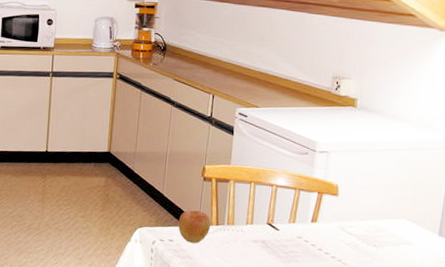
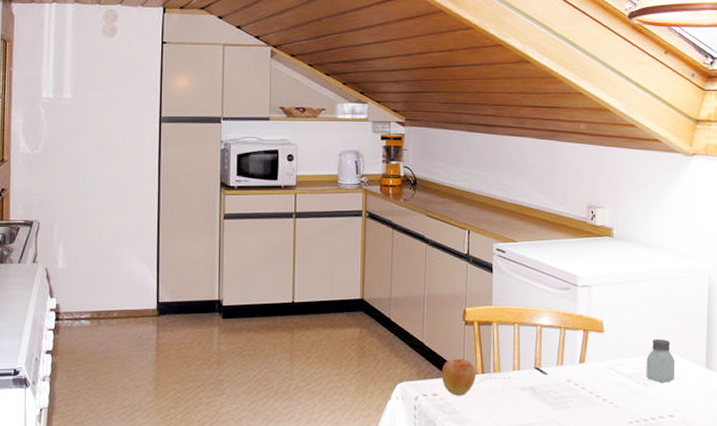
saltshaker: none [377,204,408,246] -> present [646,338,676,383]

